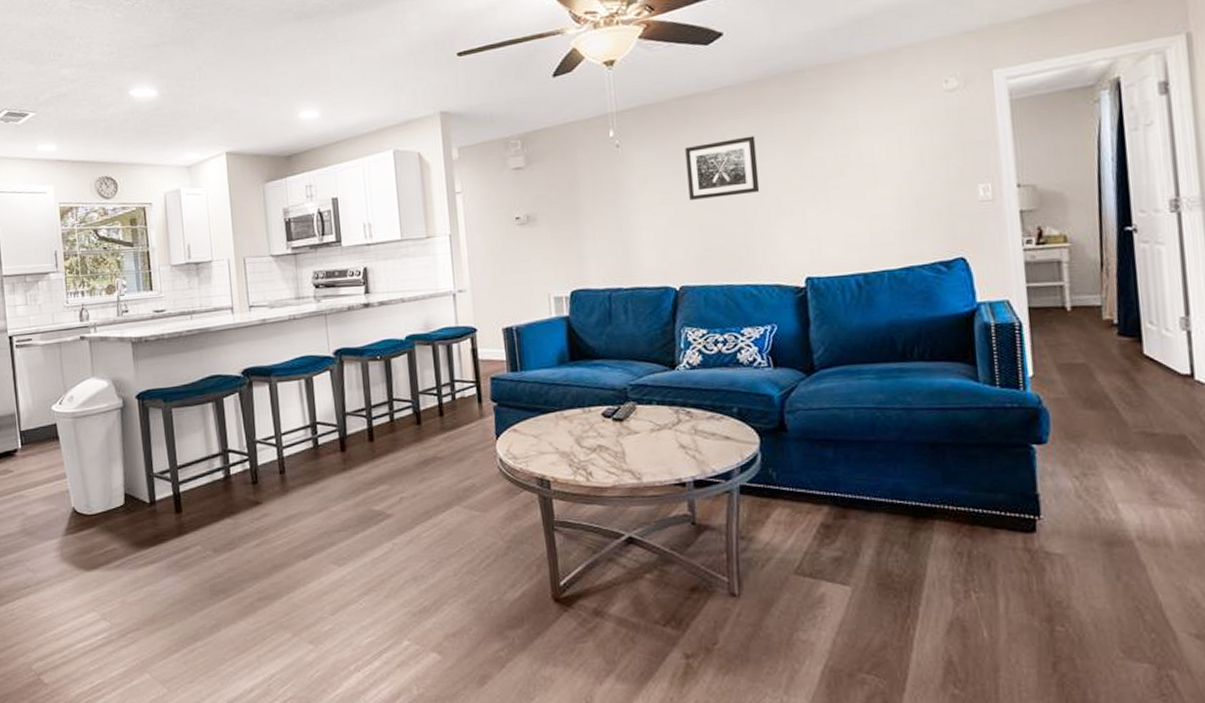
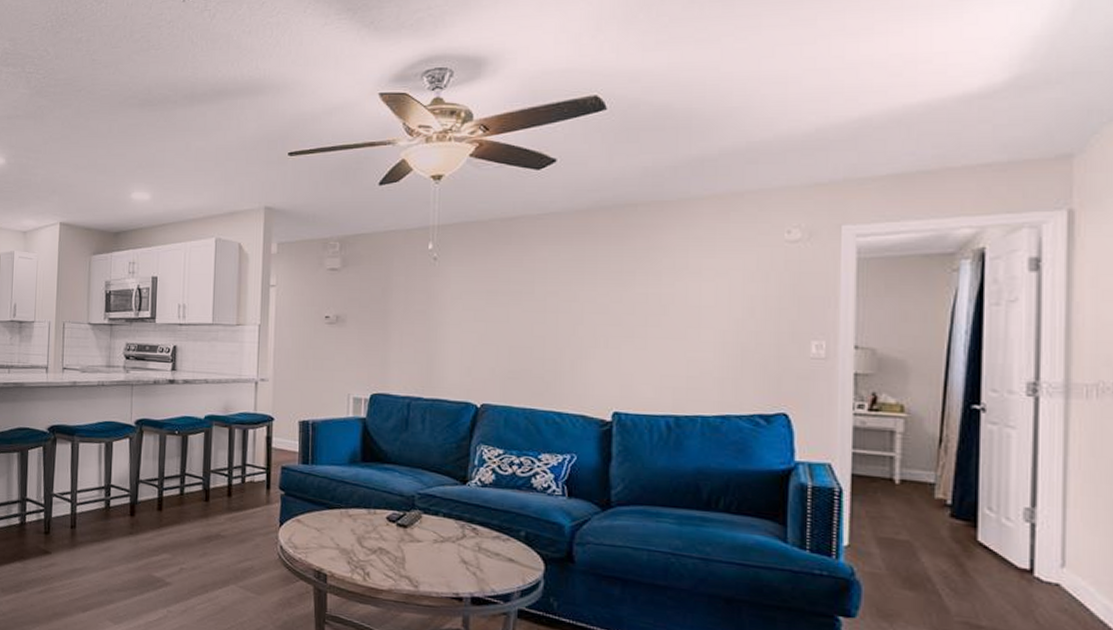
wall art: present [685,136,760,200] -> none [502,264,577,322]

